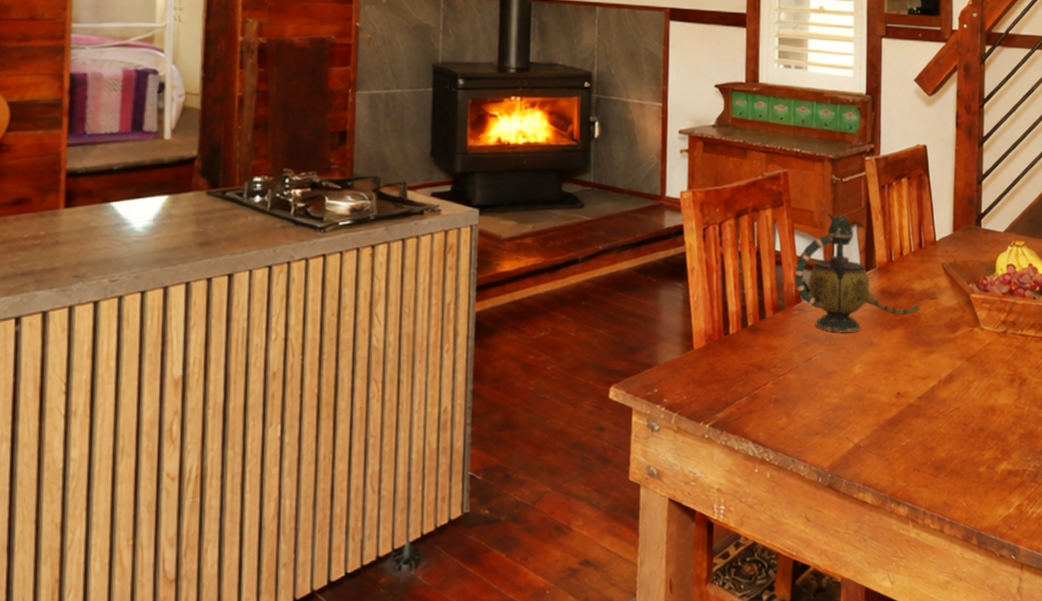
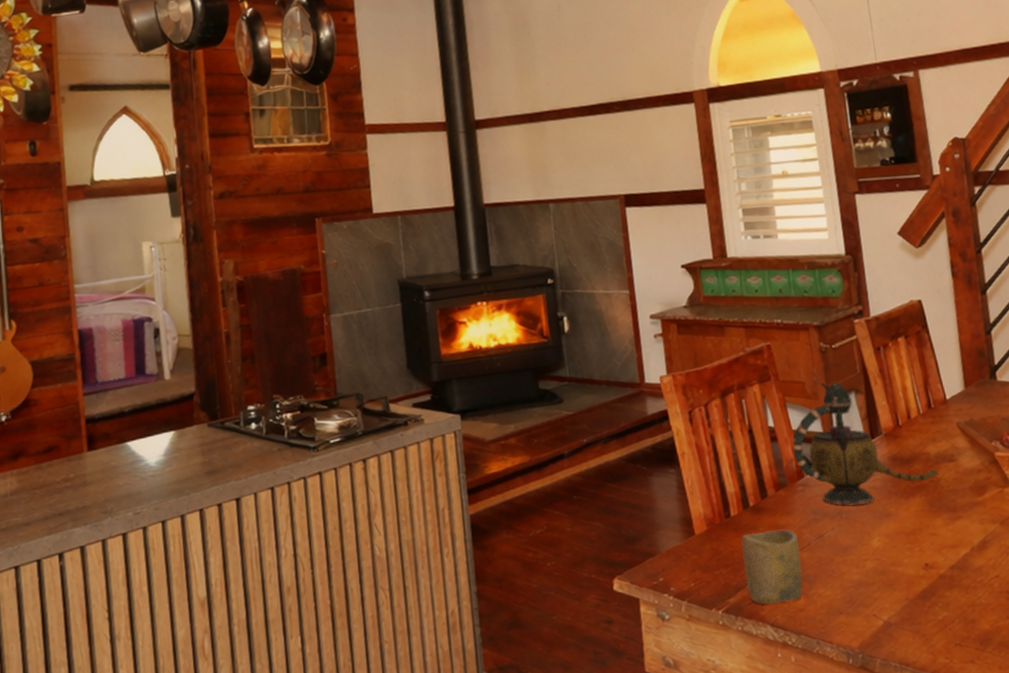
cup: none [734,350,789,421] -> present [740,529,804,604]

